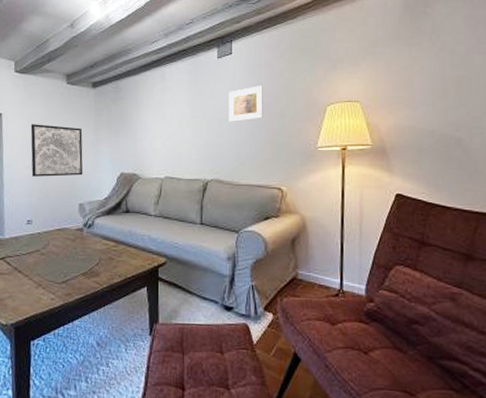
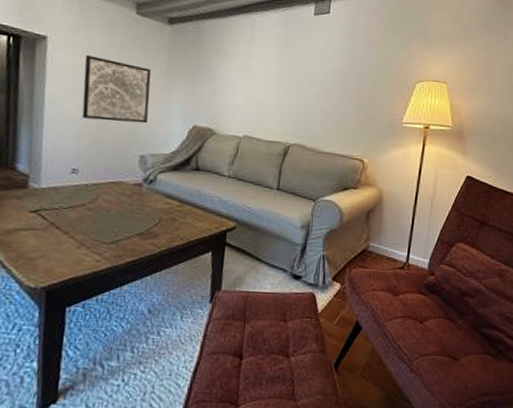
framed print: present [228,86,263,122] -> none [318,51,357,87]

